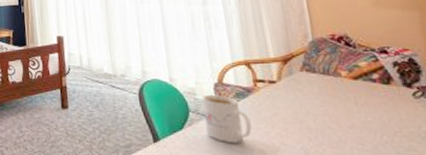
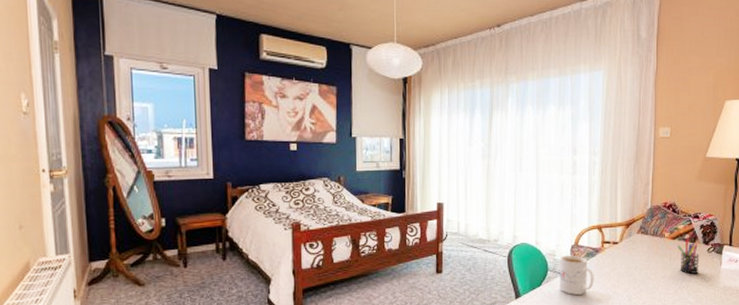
pen holder: none [363,80,406,127] -> present [678,239,699,275]

